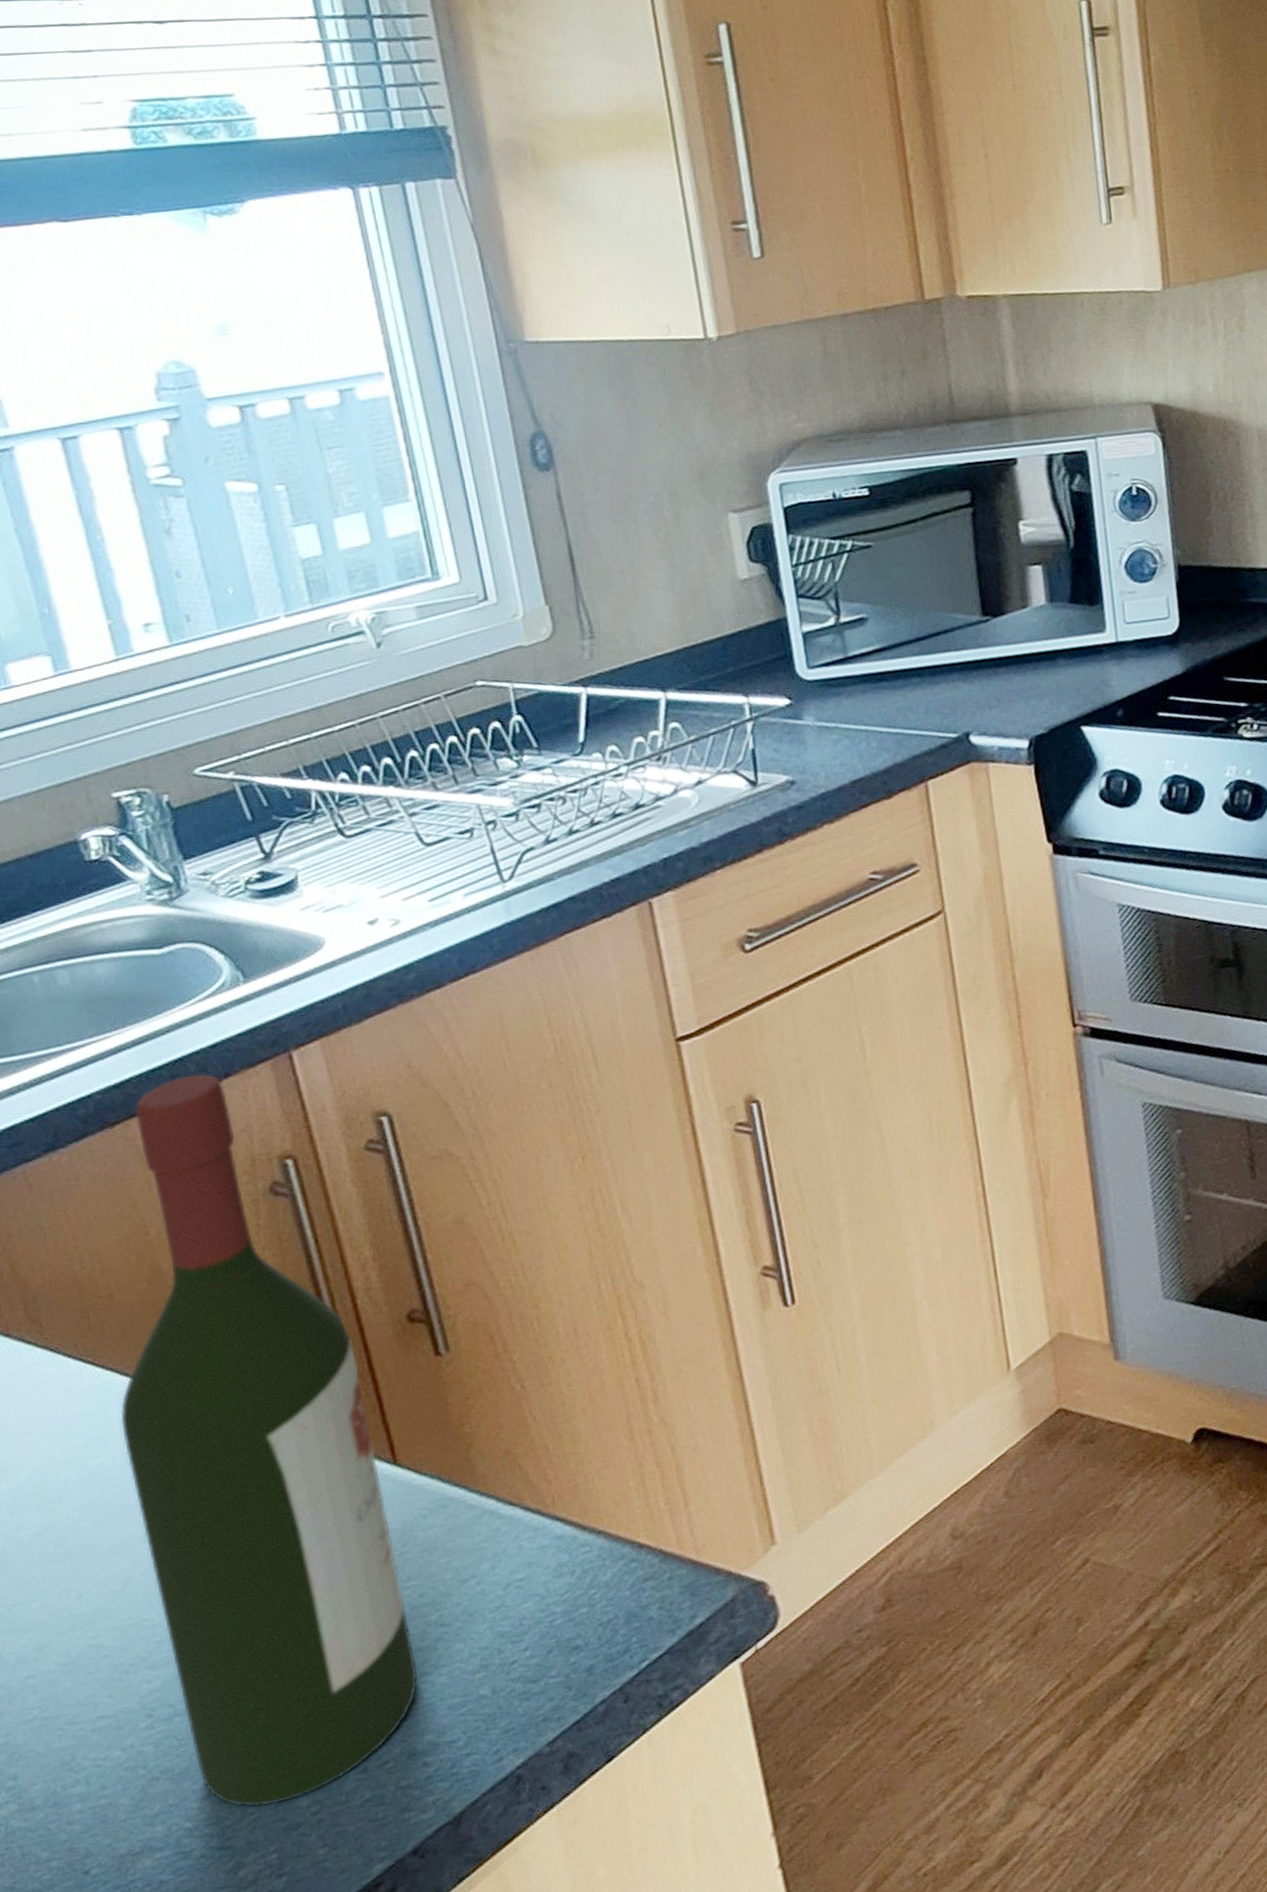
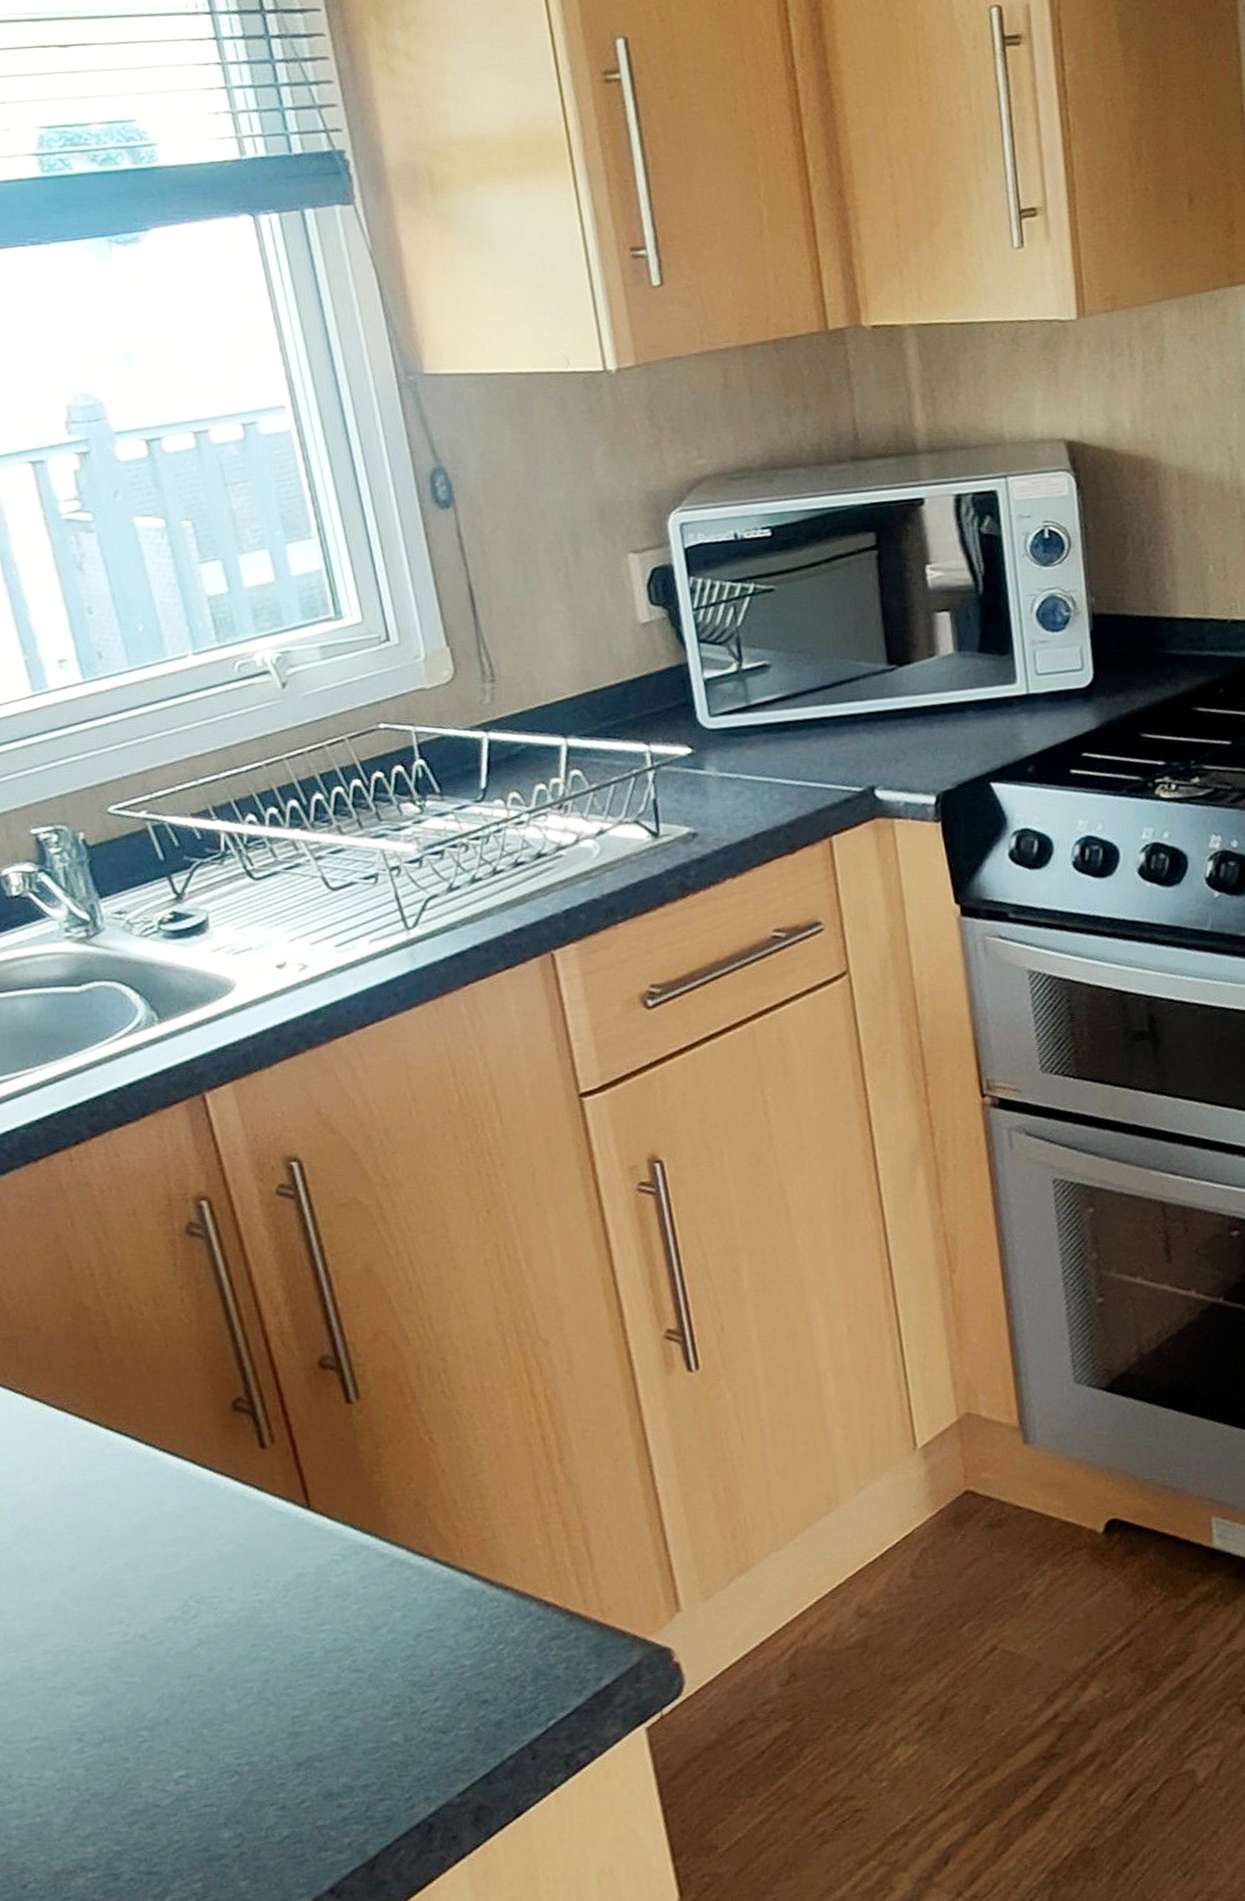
wine bottle: present [120,1073,419,1808] -> none [48,1111,333,1836]

